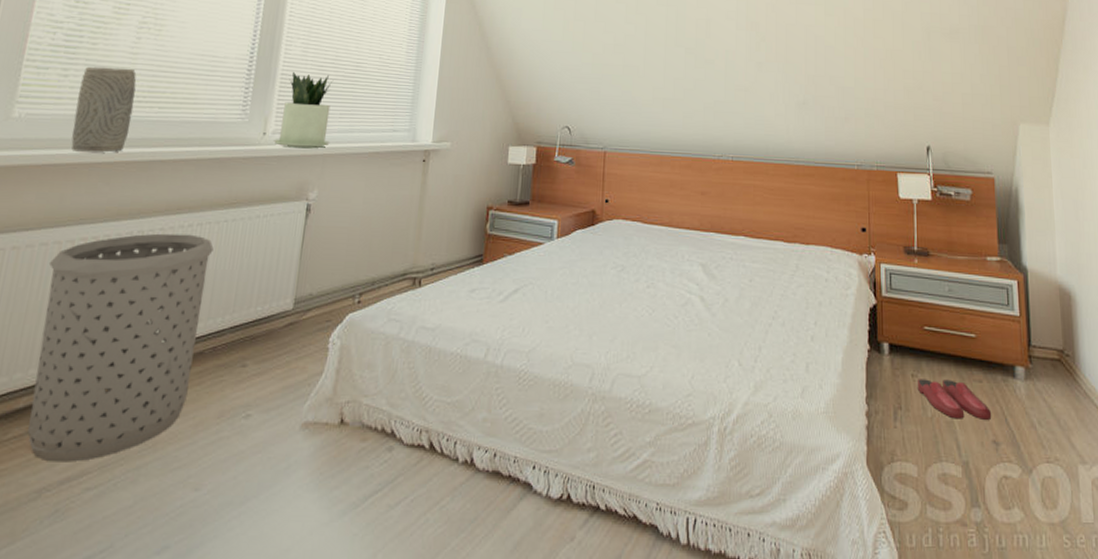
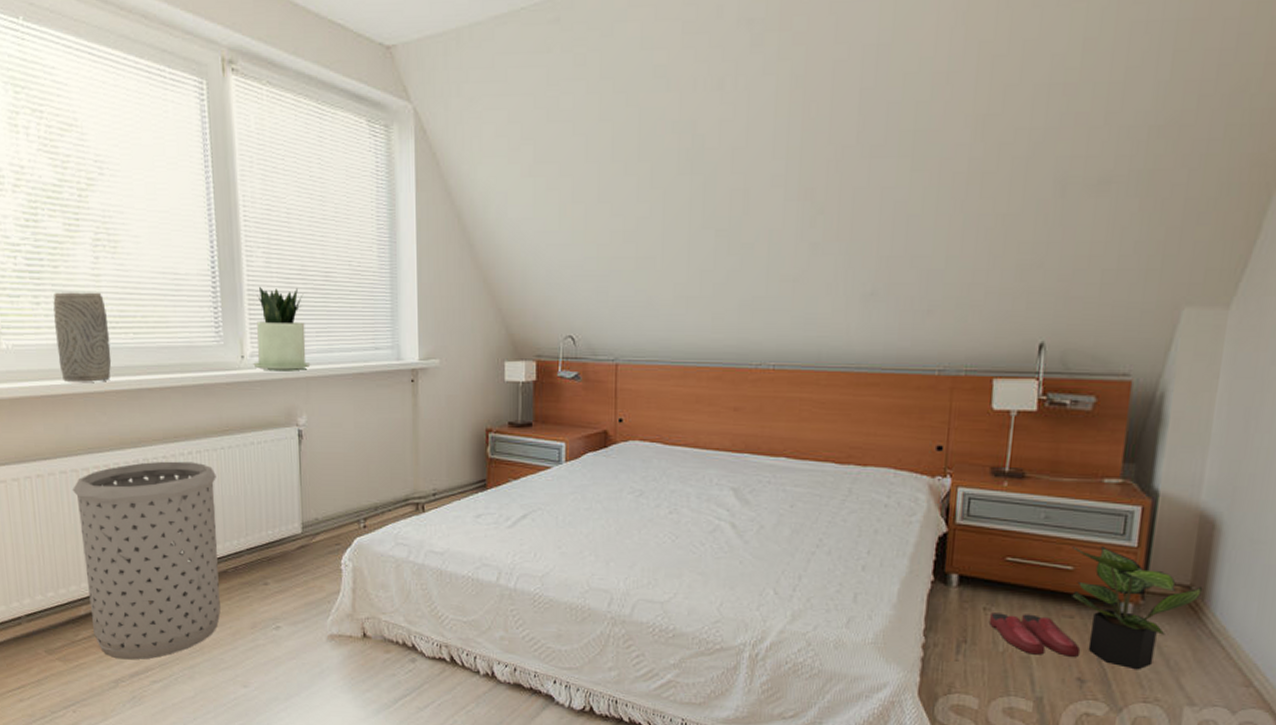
potted plant: none [973,315,1073,431] -> present [1072,546,1203,670]

